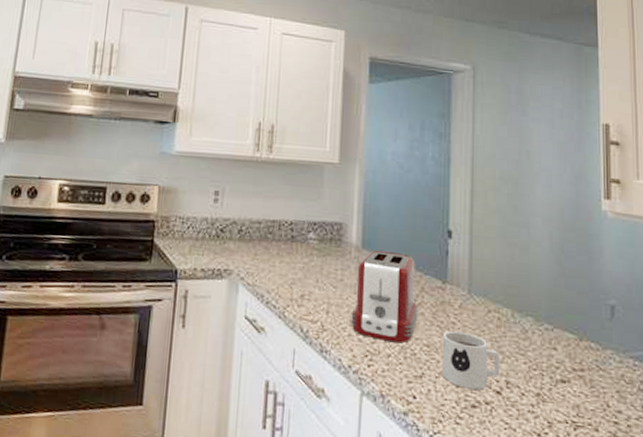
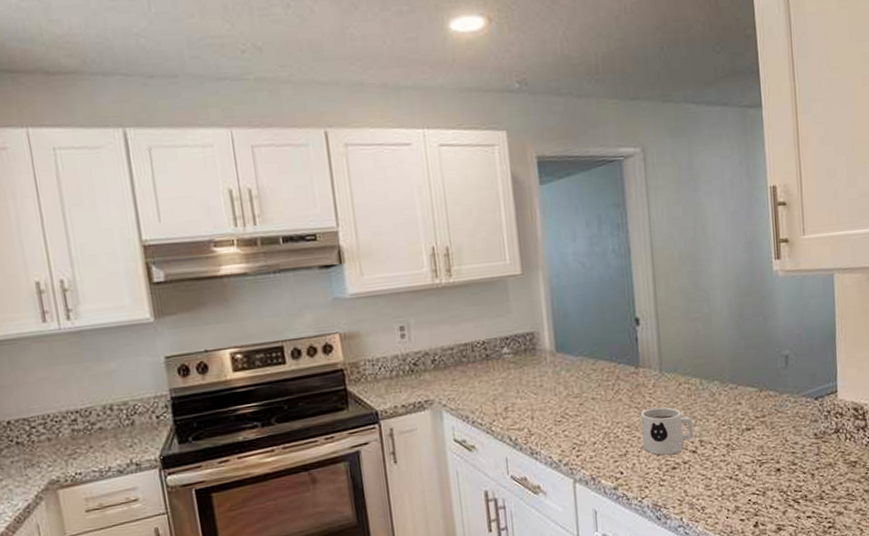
toaster: present [351,250,418,343] -> none [554,349,617,432]

